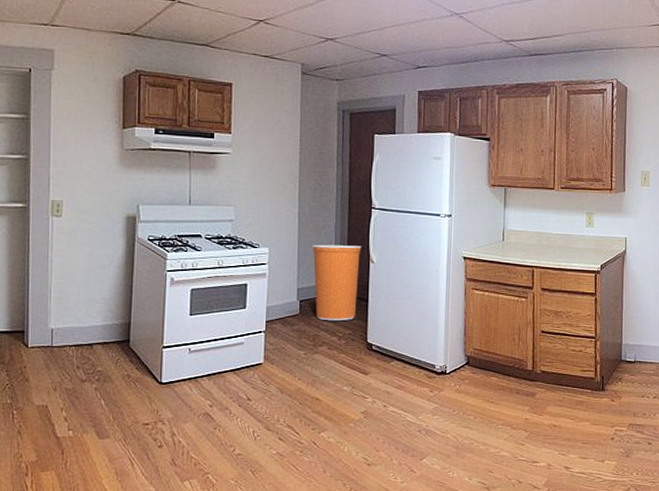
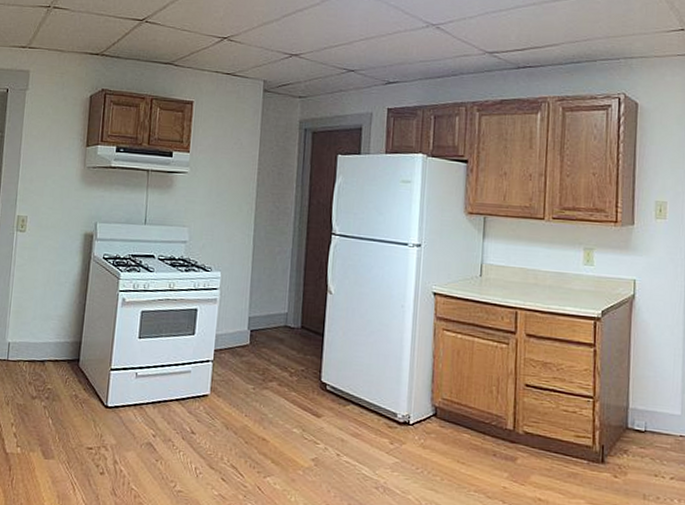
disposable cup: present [312,244,362,321] -> none [266,271,319,356]

